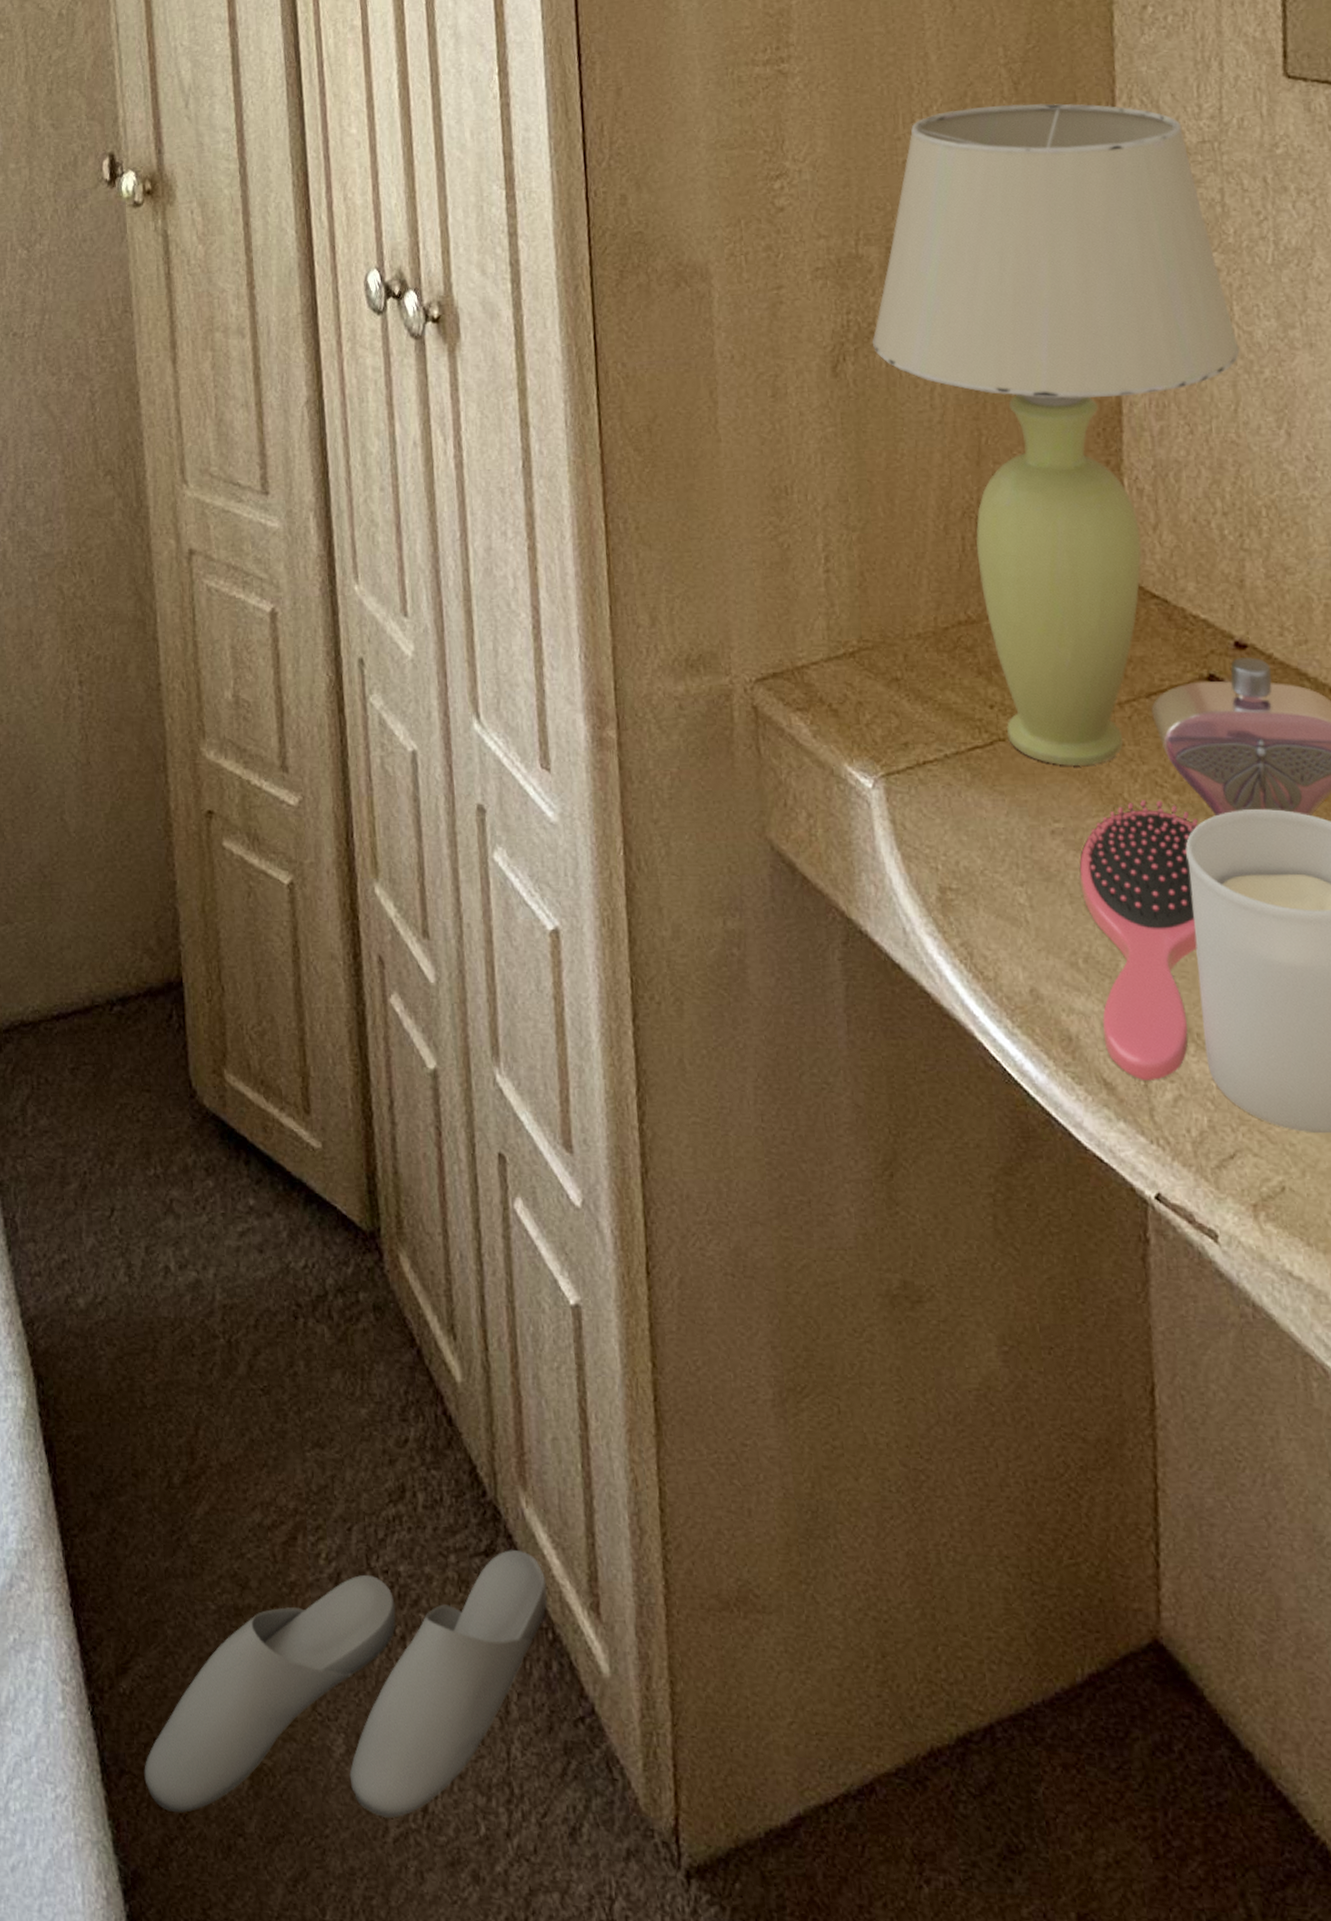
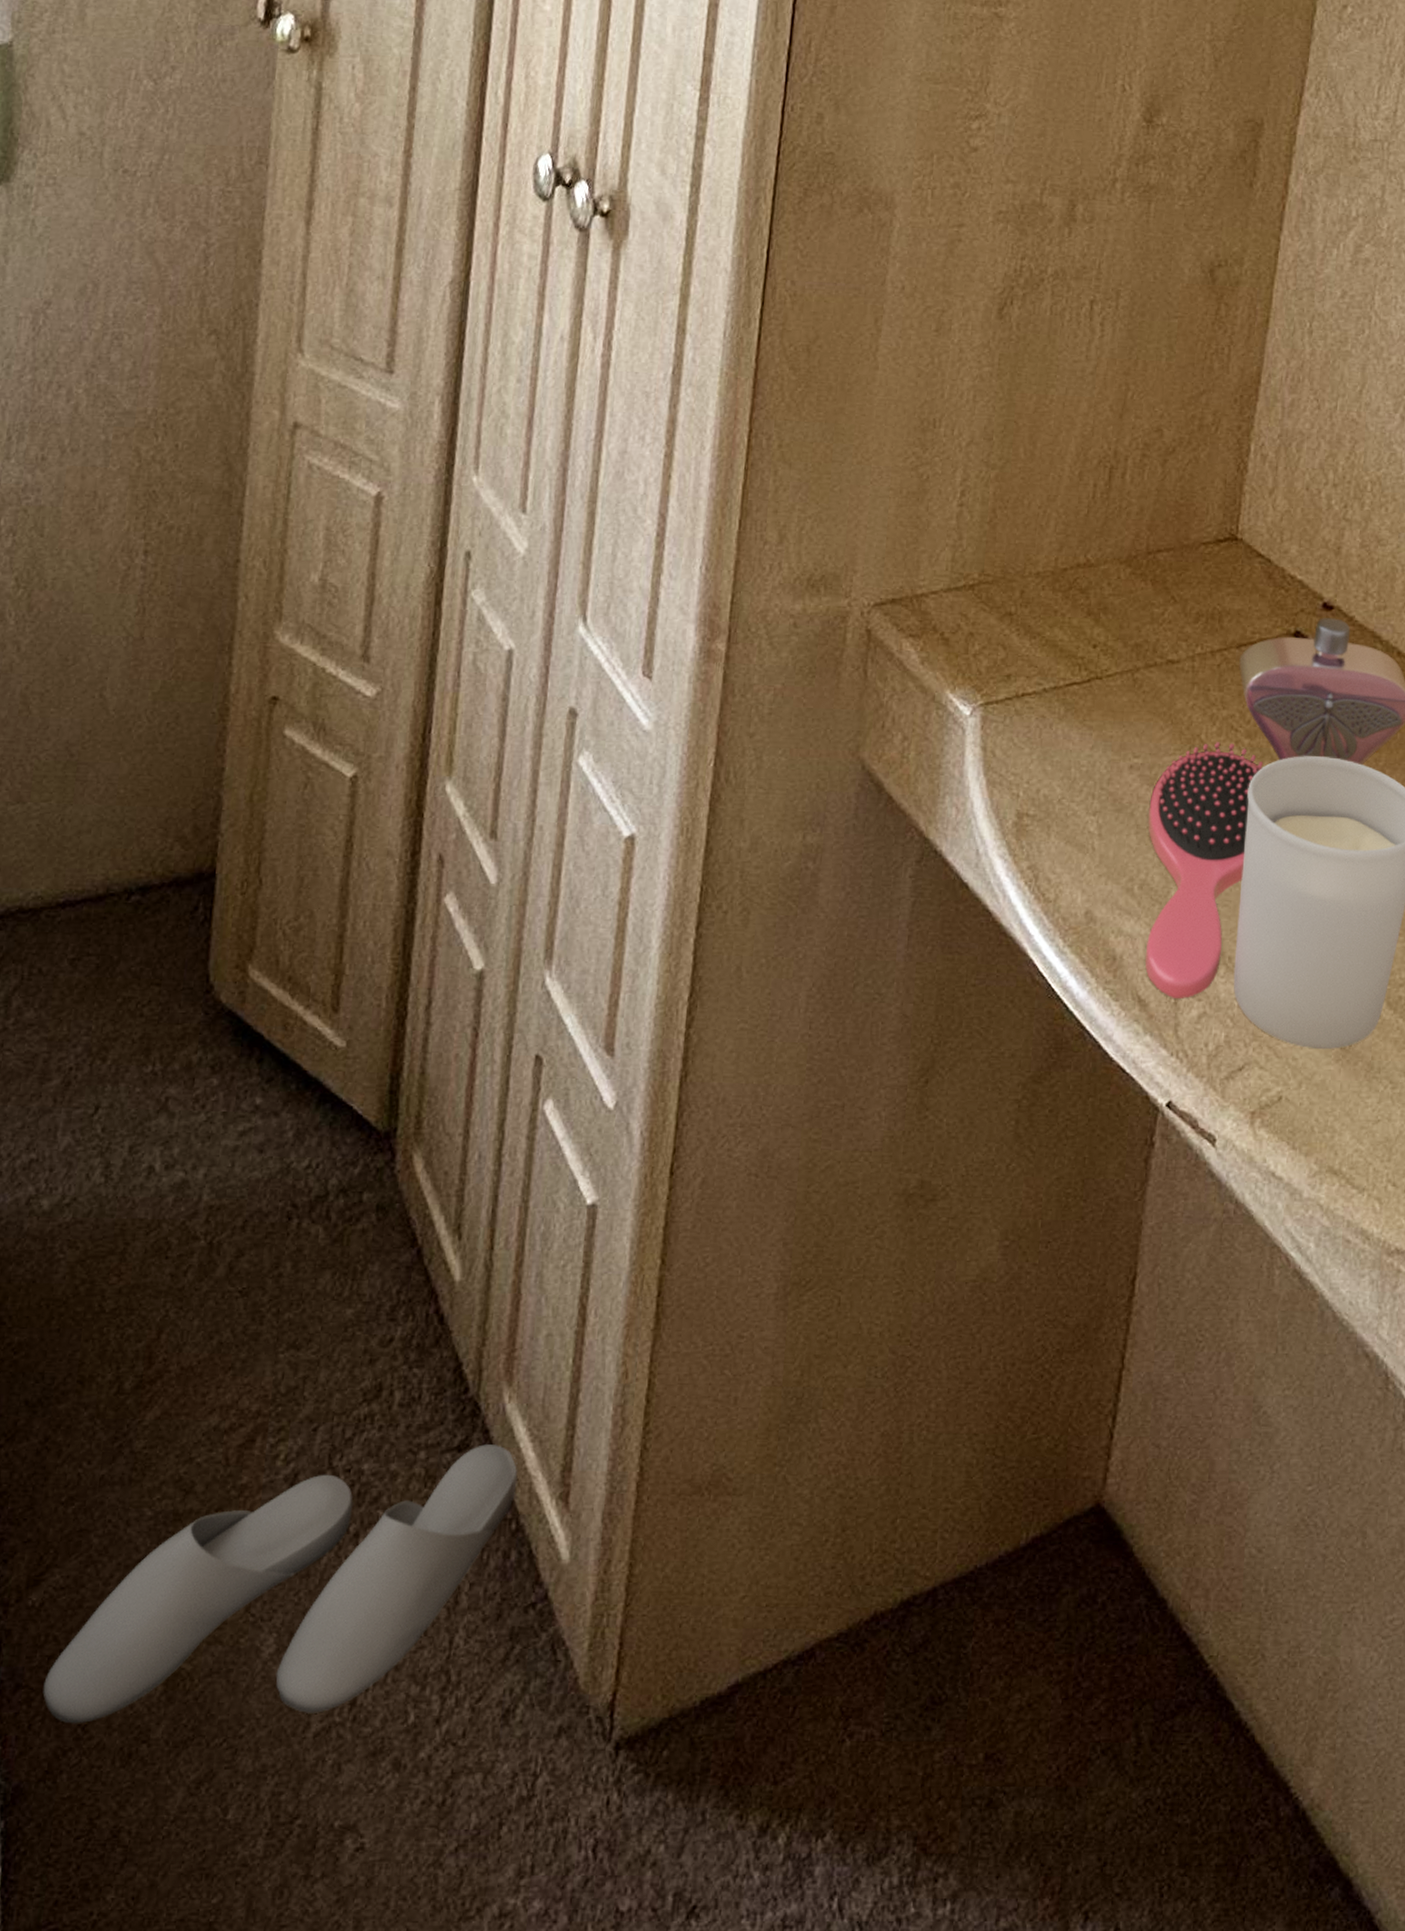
table lamp: present [871,103,1240,766] -> none [1040,77,1374,707]

